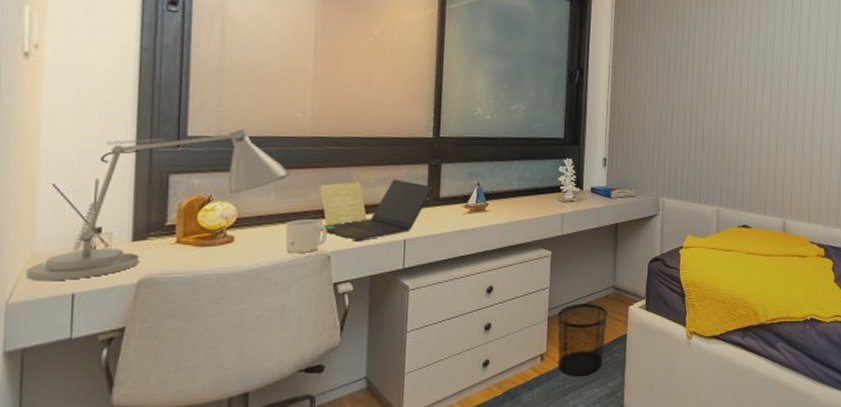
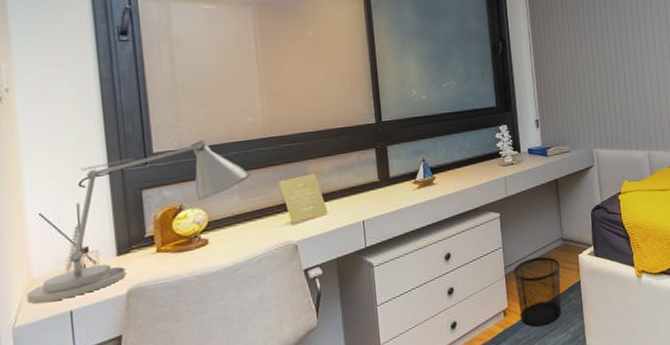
mug: present [285,219,327,254] -> none [252,213,292,248]
laptop: present [323,179,434,242] -> none [287,166,384,229]

